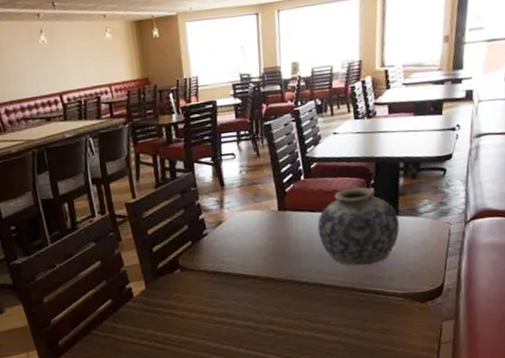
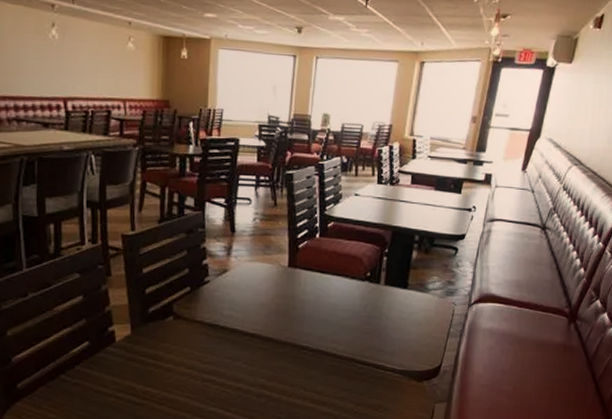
vase: present [317,187,399,266] -> none [326,253,407,337]

